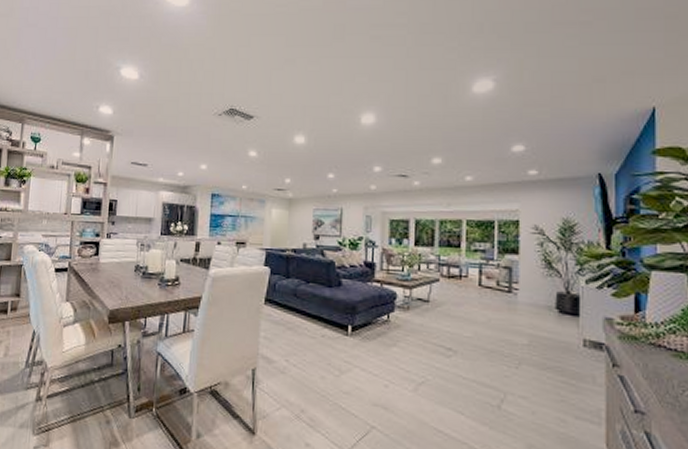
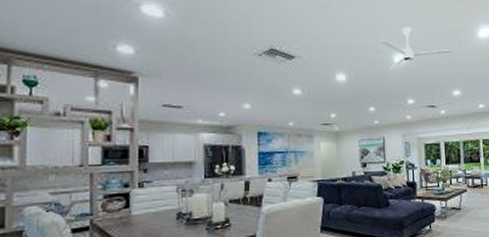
ceiling fan: none [345,82,435,133] -> present [379,27,452,71]

